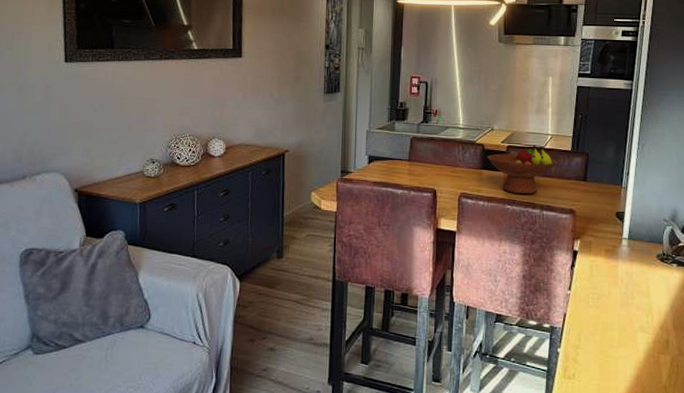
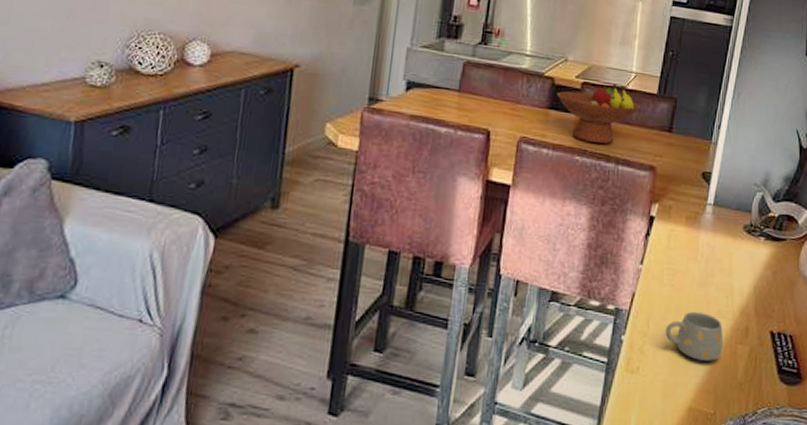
mug: none [595,327,647,369] -> present [665,311,724,361]

